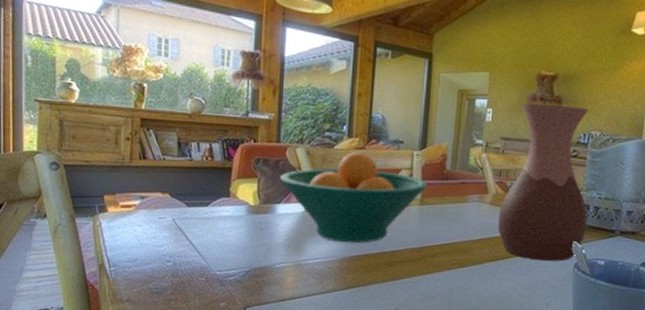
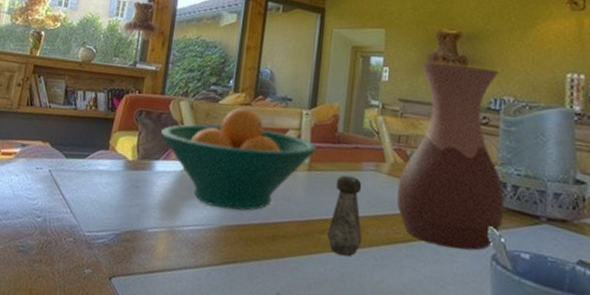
salt shaker: none [438,207,468,275] -> present [328,175,363,257]

